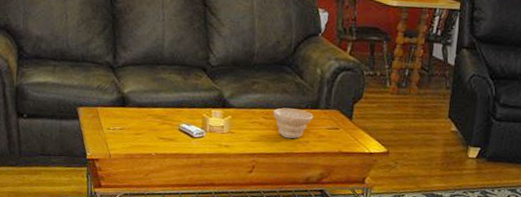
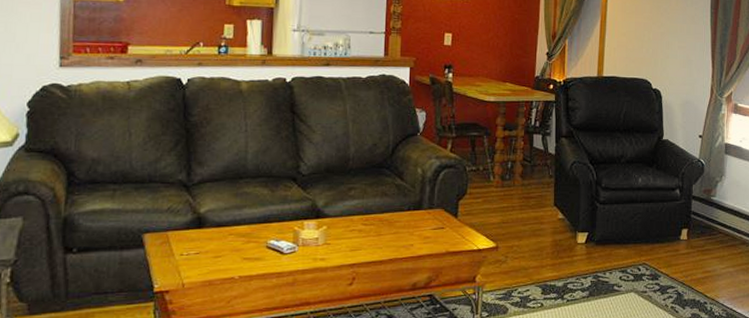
bowl: present [272,108,314,139] -> none [372,212,417,244]

